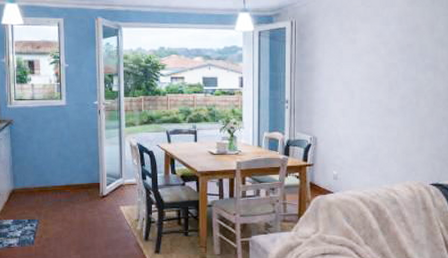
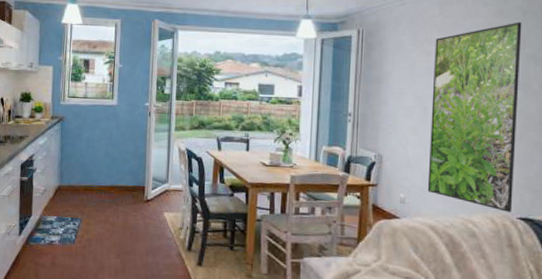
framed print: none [356,9,431,180] -> present [427,22,522,212]

